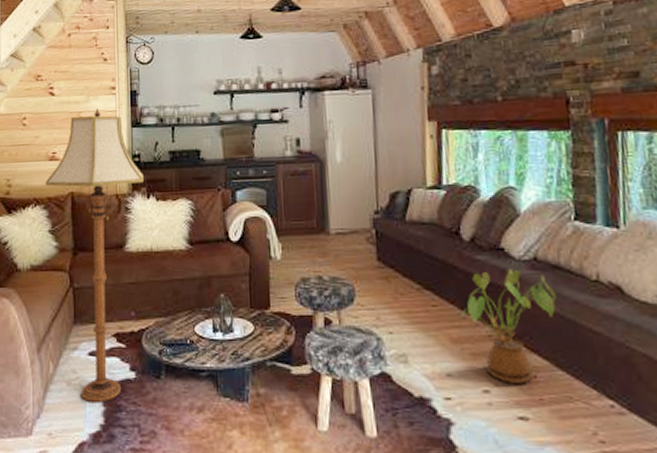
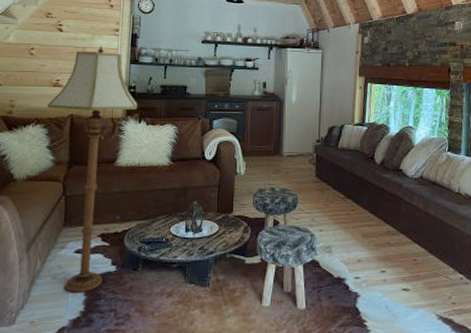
house plant: present [460,269,557,384] -> none [369,184,433,265]

